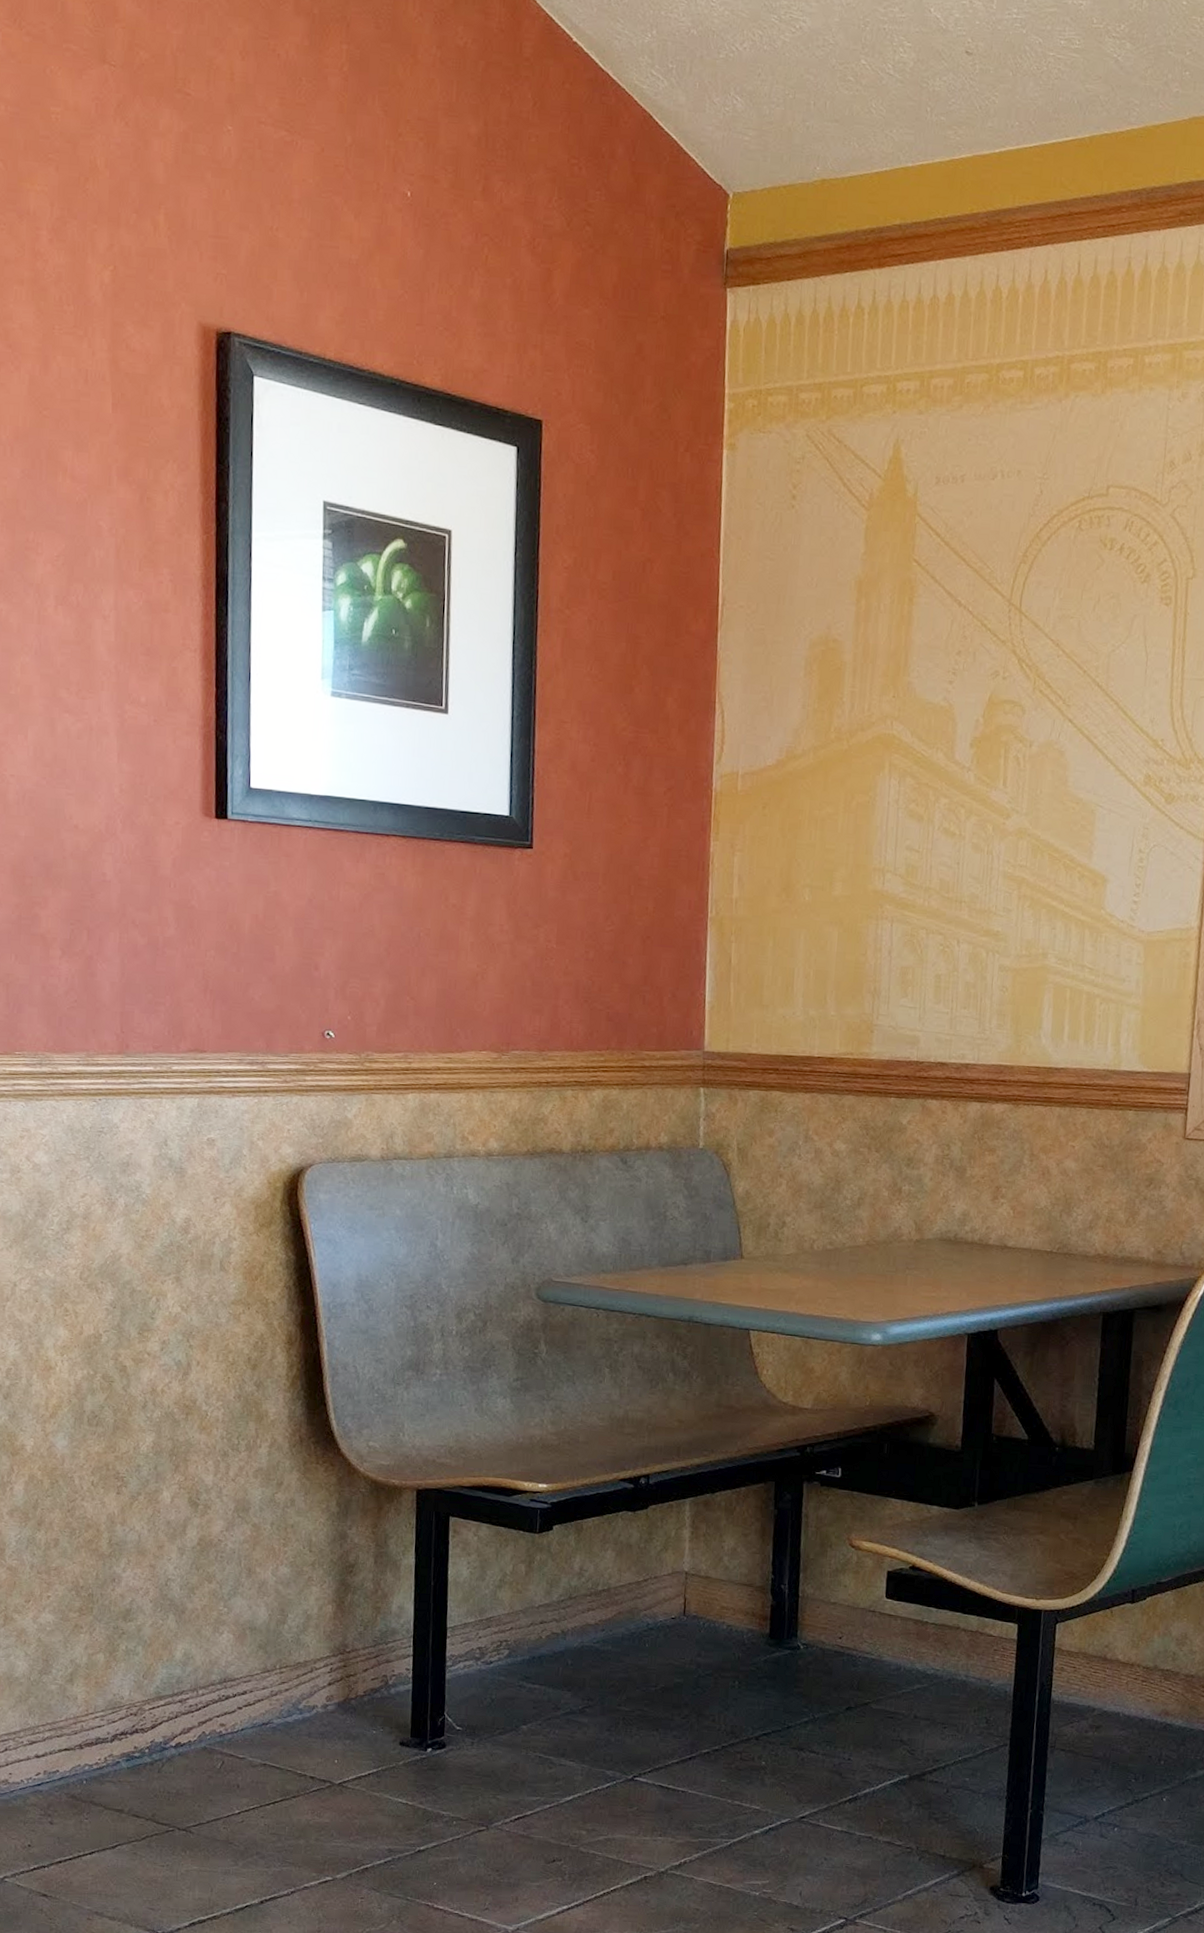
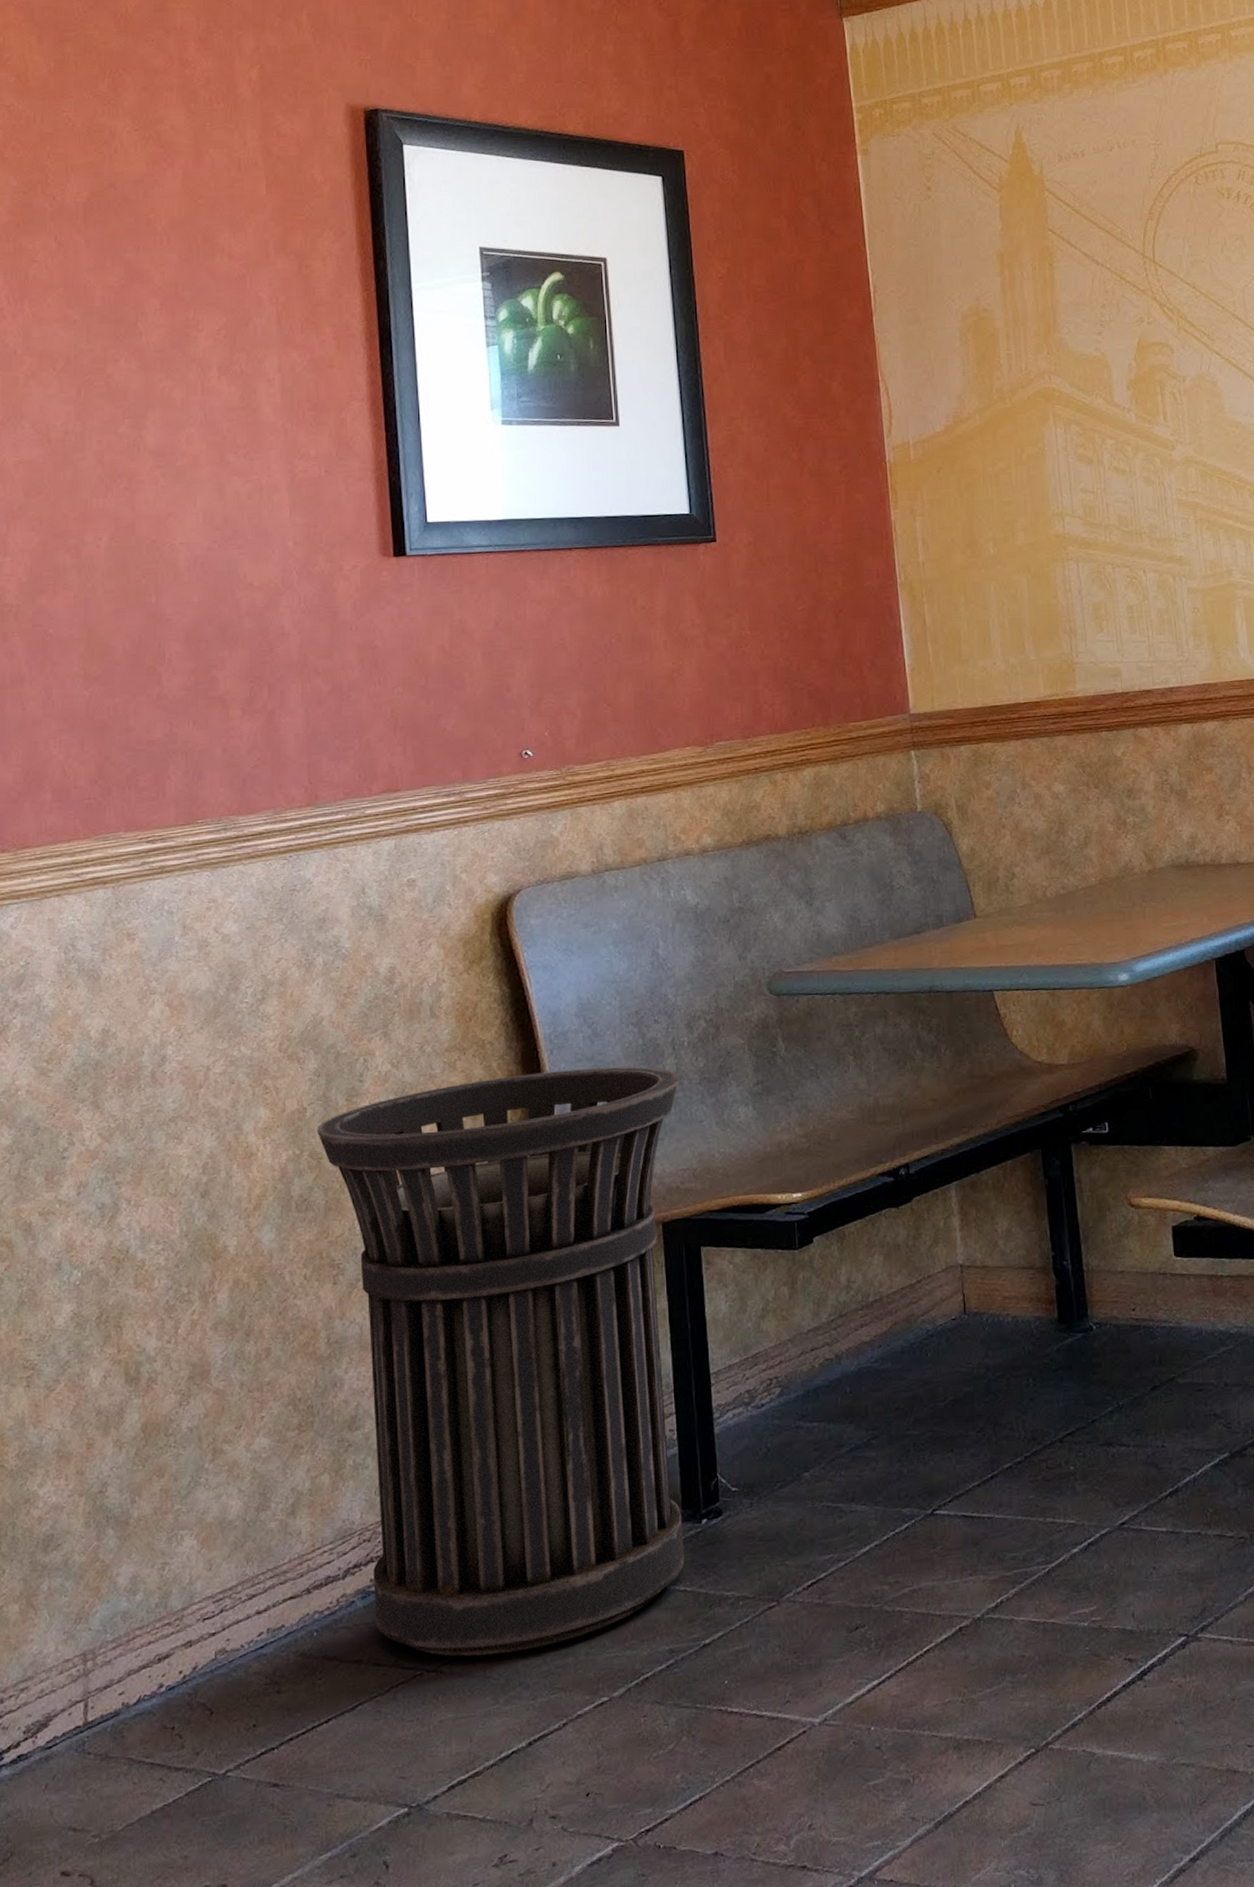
trash can: none [110,1335,445,1828] -> present [317,1066,685,1657]

